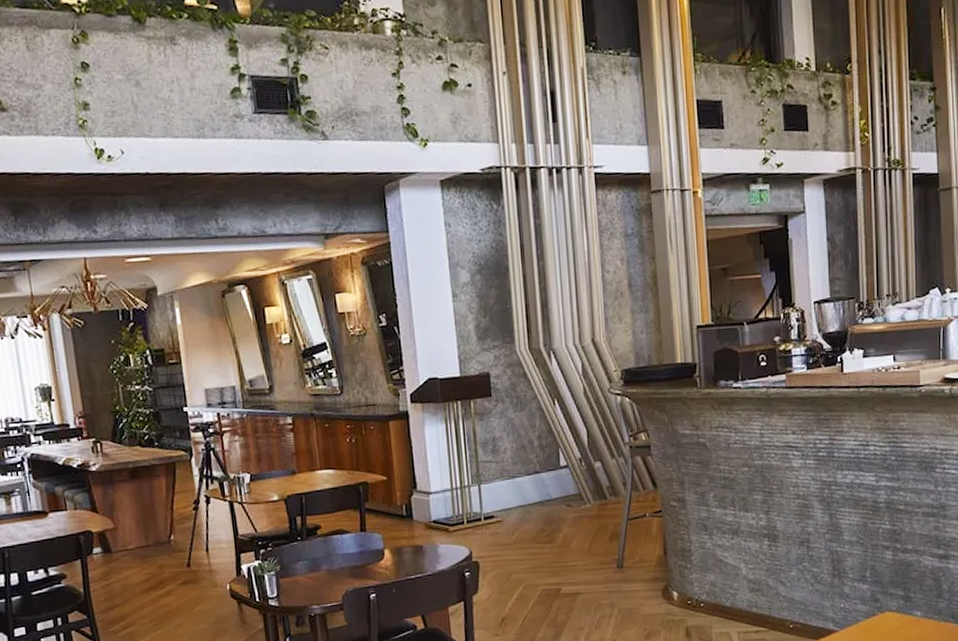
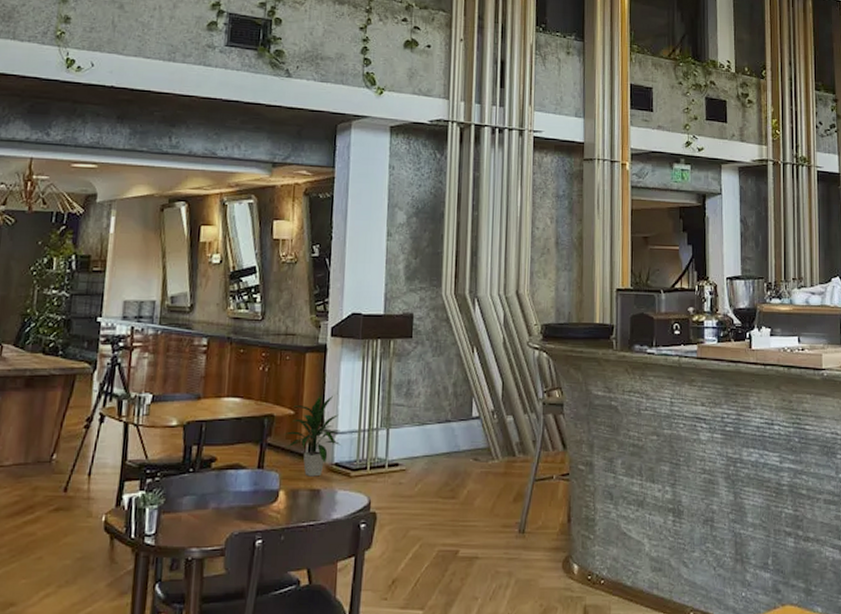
indoor plant: none [379,459,436,535] -> present [283,396,341,477]

